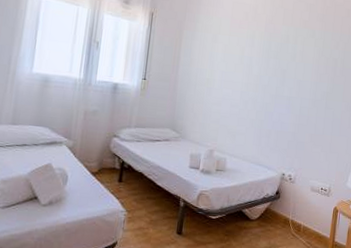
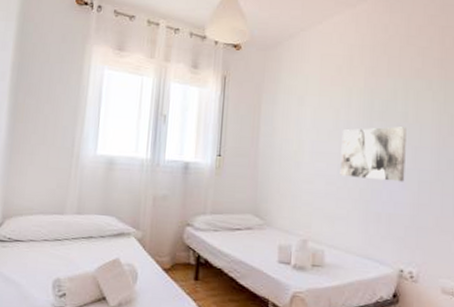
wall art: none [242,64,294,107] -> present [340,126,407,182]

